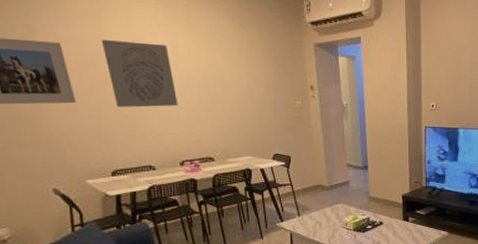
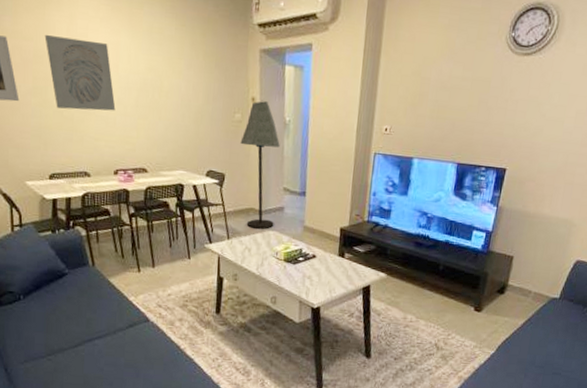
floor lamp: none [303,88,341,203] -> present [240,101,280,229]

